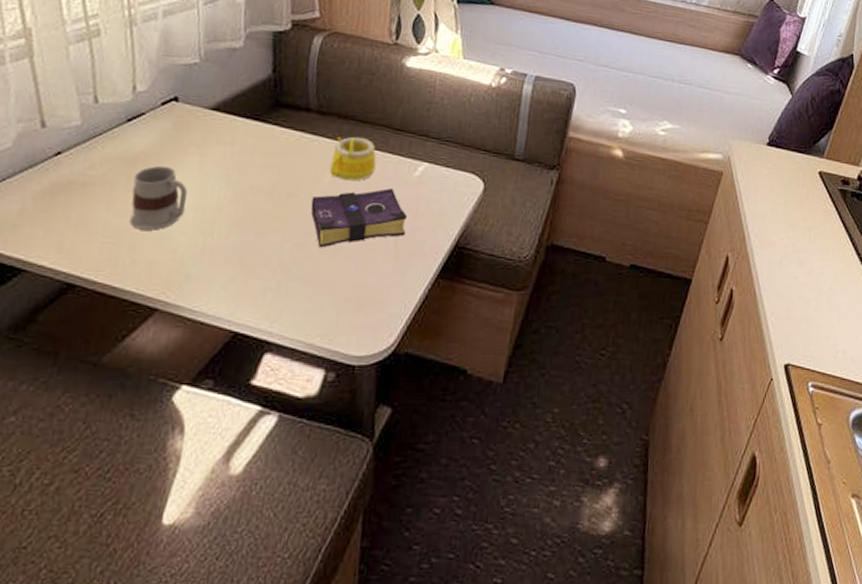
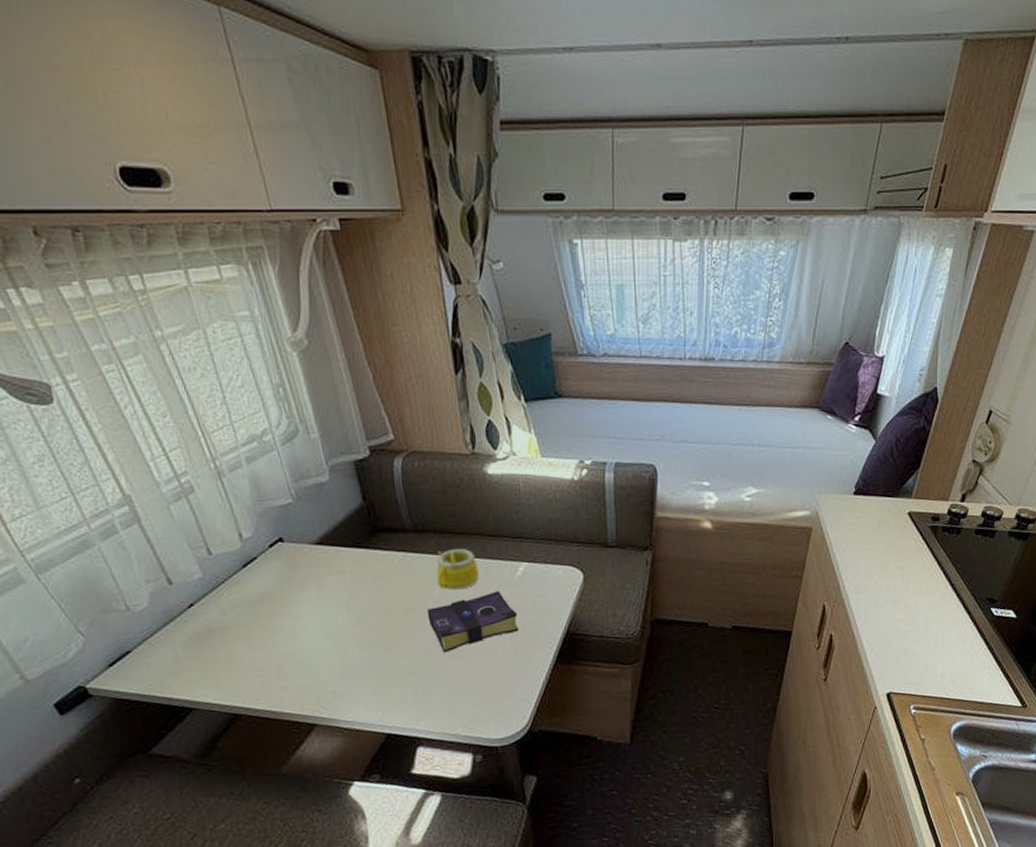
mug: present [129,165,187,230] -> none [263,601,317,660]

